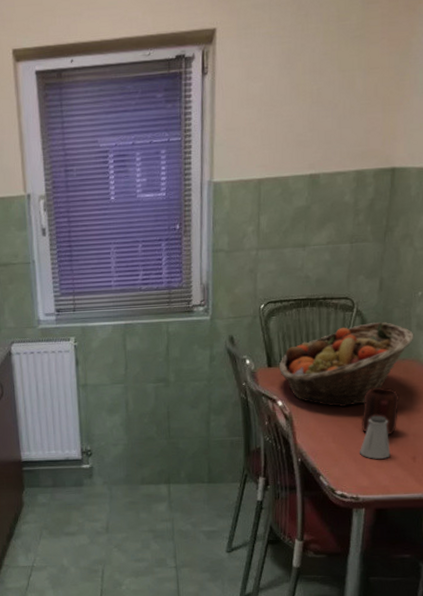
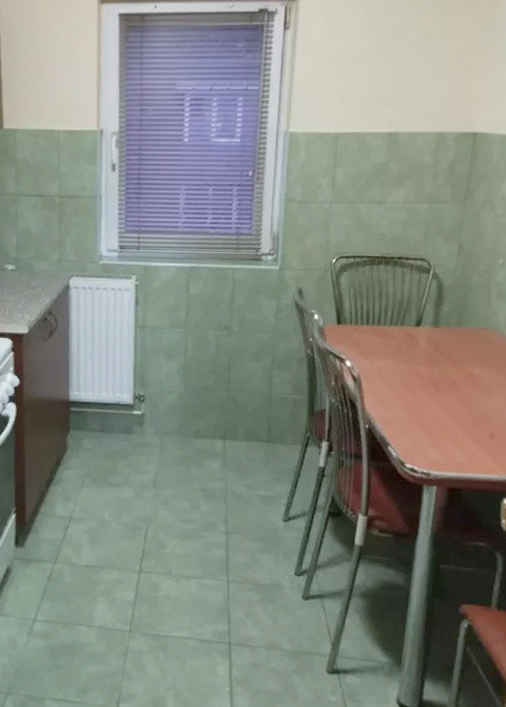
fruit basket: present [279,321,414,407] -> none [349,286,494,373]
saltshaker: present [359,415,391,459] -> none [431,385,466,433]
mug: present [361,387,399,436] -> none [434,356,477,408]

